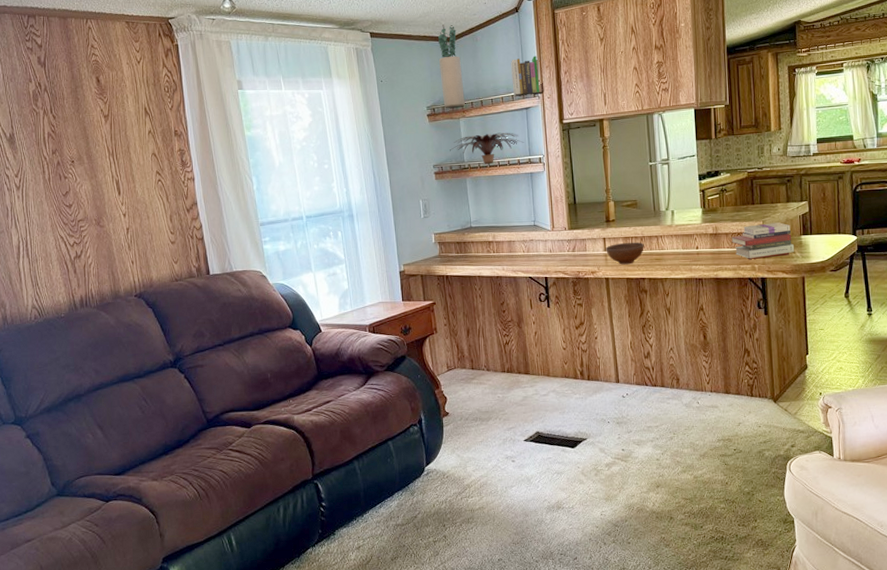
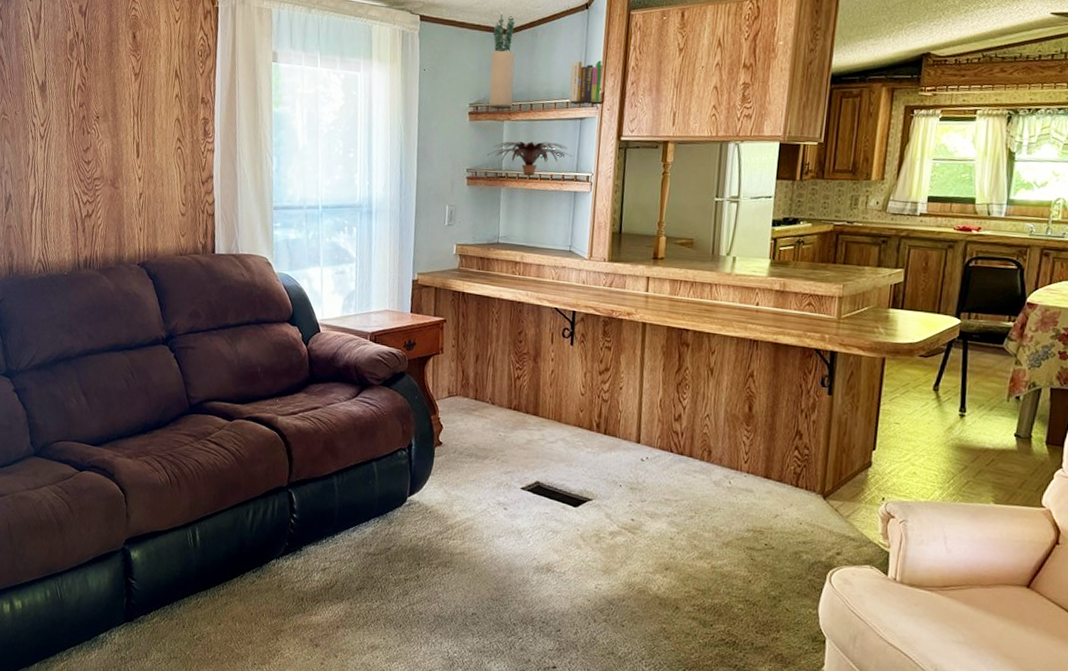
bowl: present [606,242,644,265] -> none [648,285,694,311]
books: present [731,222,795,259] -> none [801,287,879,330]

